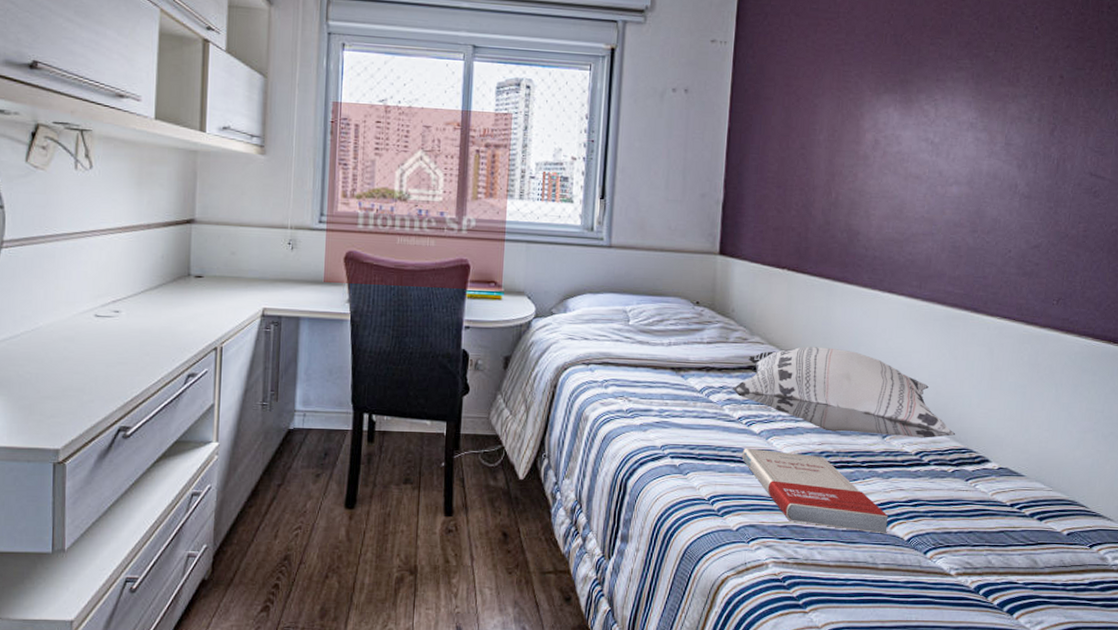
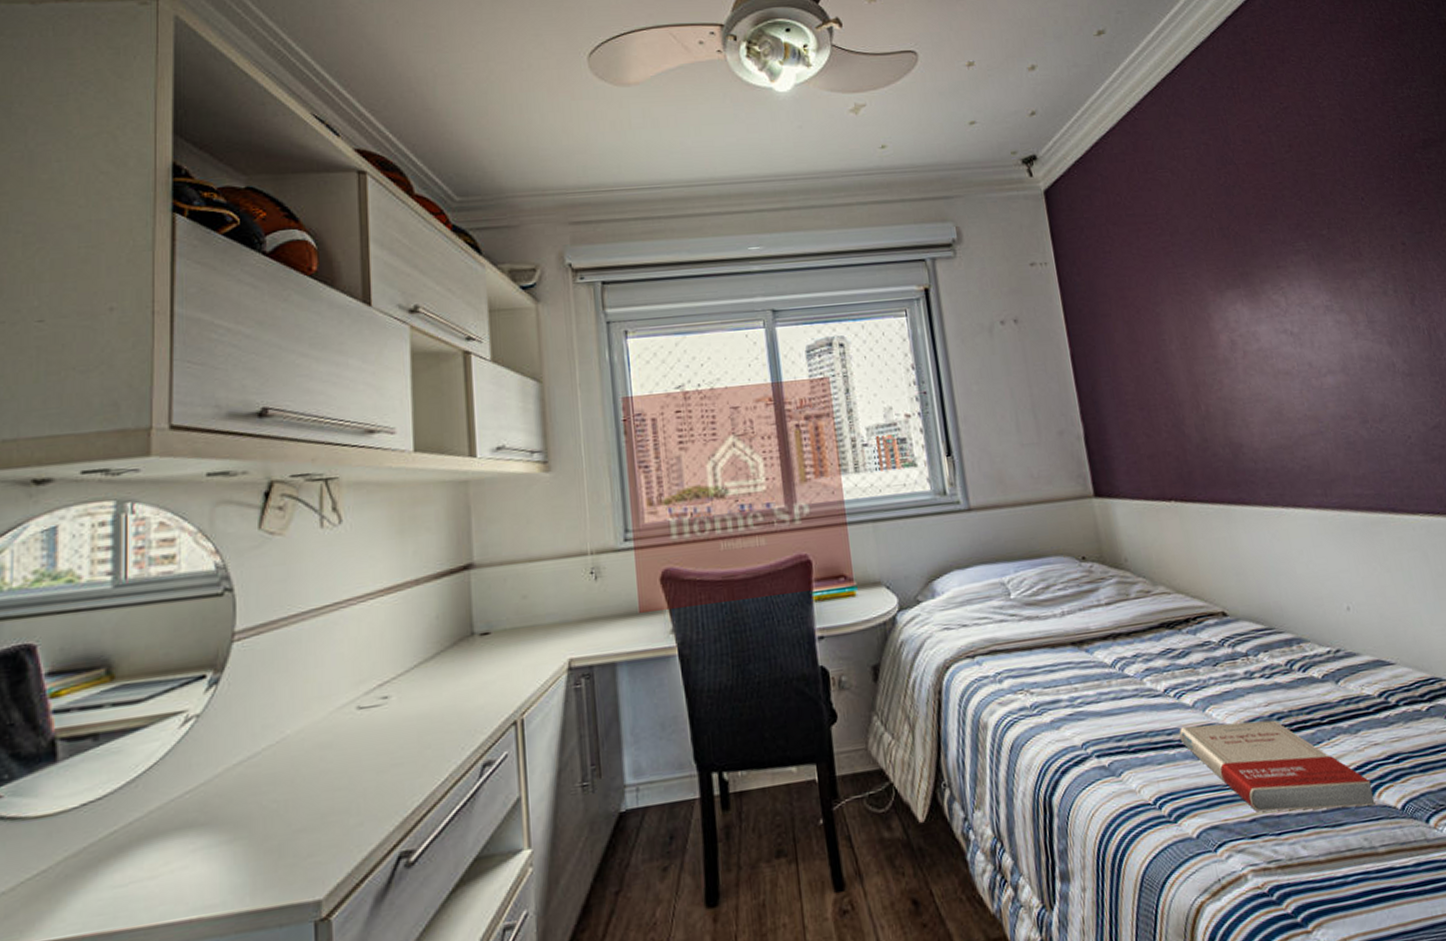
decorative pillow: present [732,346,956,438] -> none [1147,583,1417,687]

